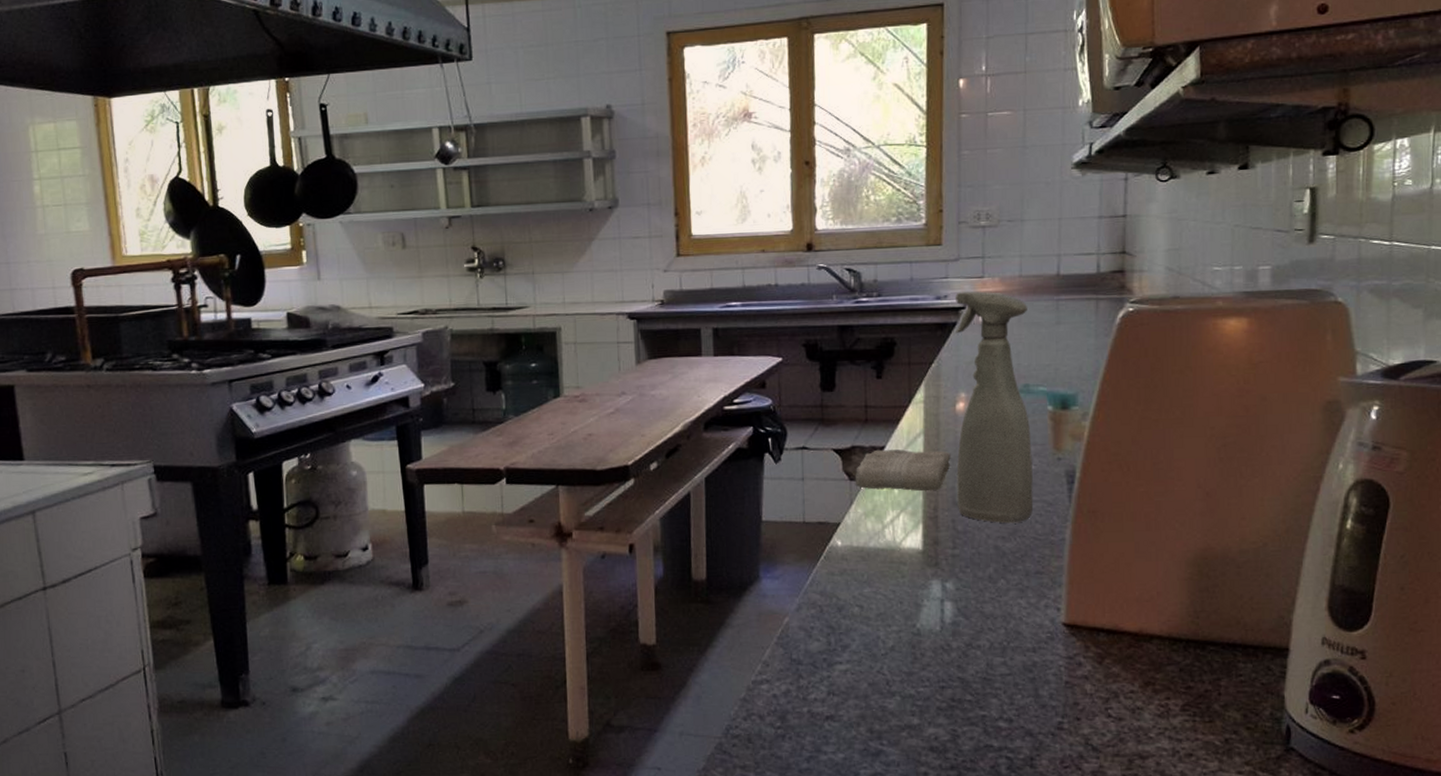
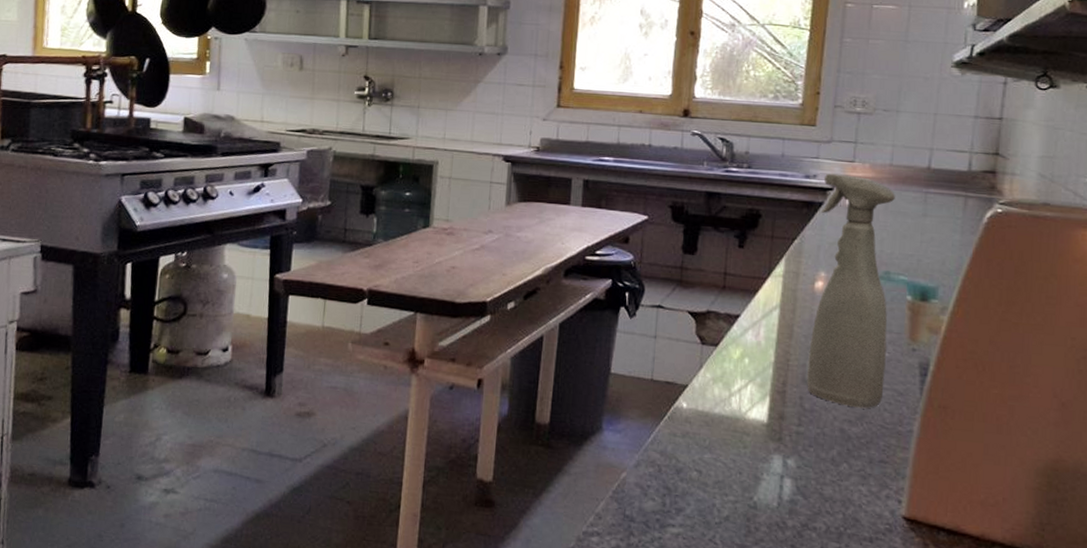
washcloth: present [855,449,951,492] -> none [706,317,805,366]

